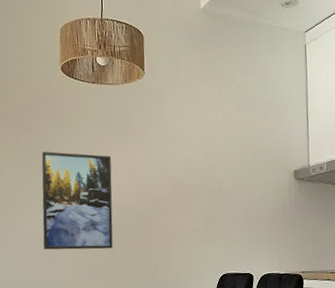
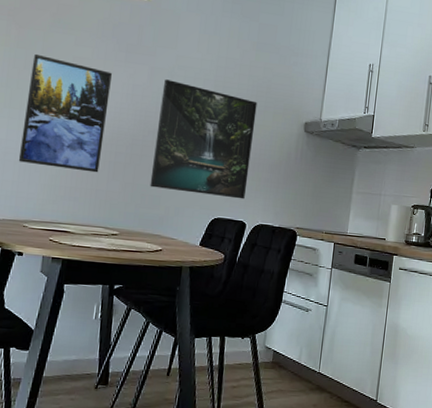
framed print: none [157,153,249,254] -> present [150,79,257,200]

